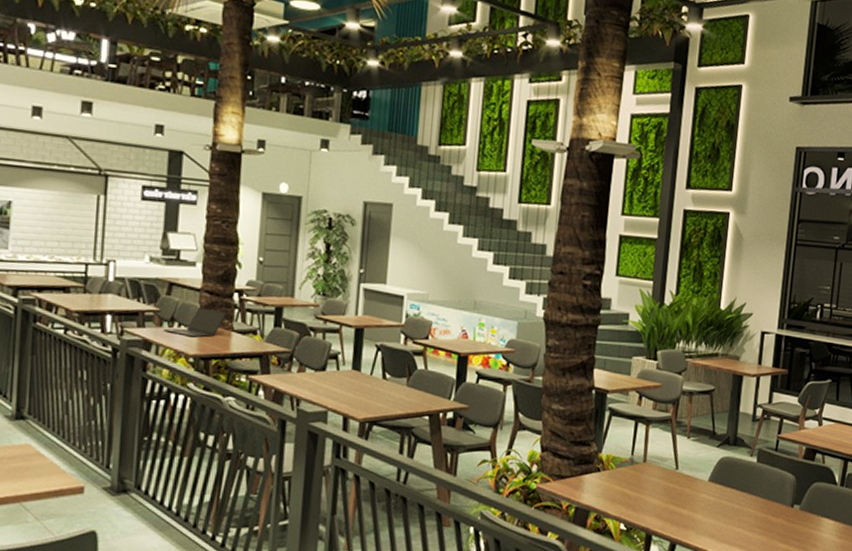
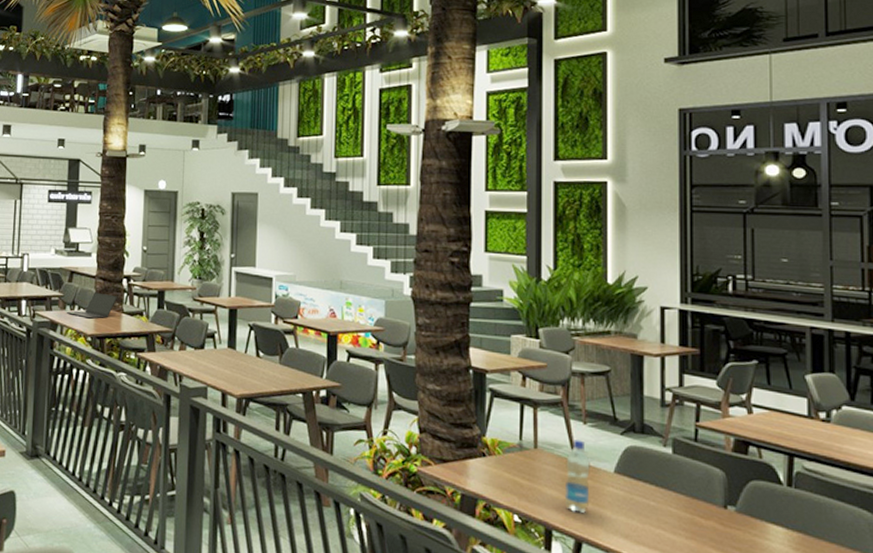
bottle: none [664,453,690,519] -> present [564,440,590,514]

